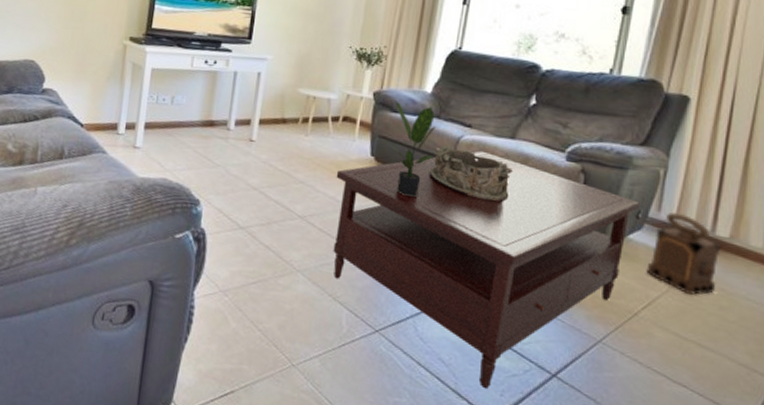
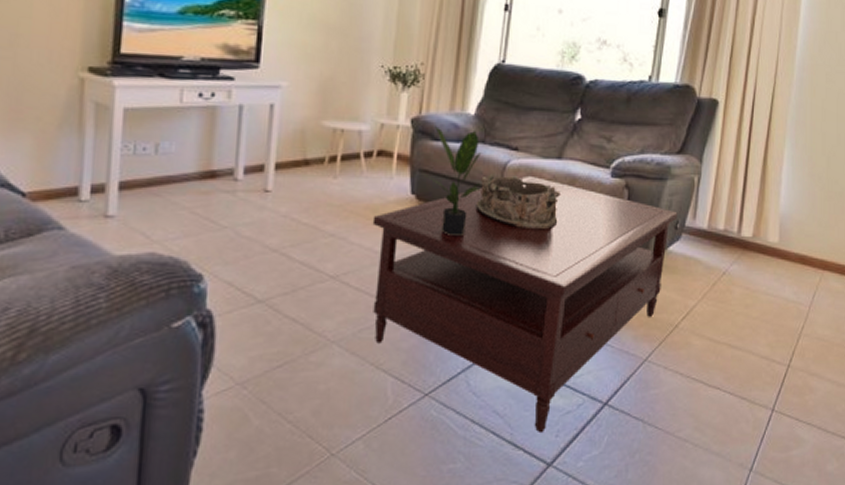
lantern: present [646,211,721,295] -> none [685,218,746,298]

